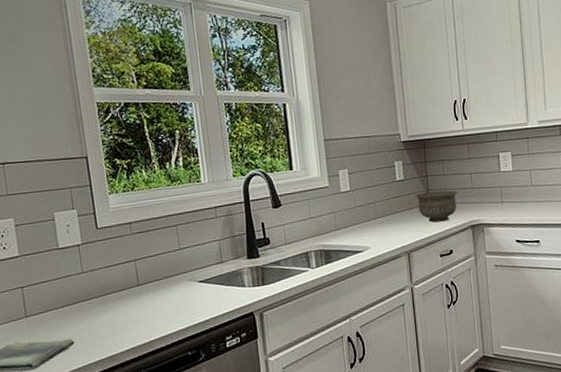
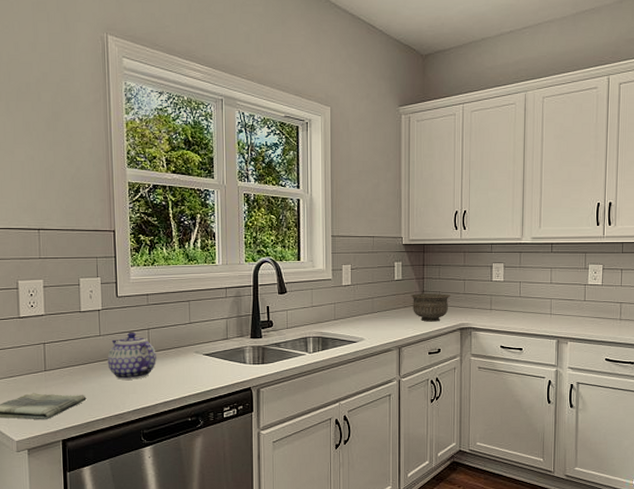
teapot: none [93,265,147,318] -> present [107,331,156,380]

